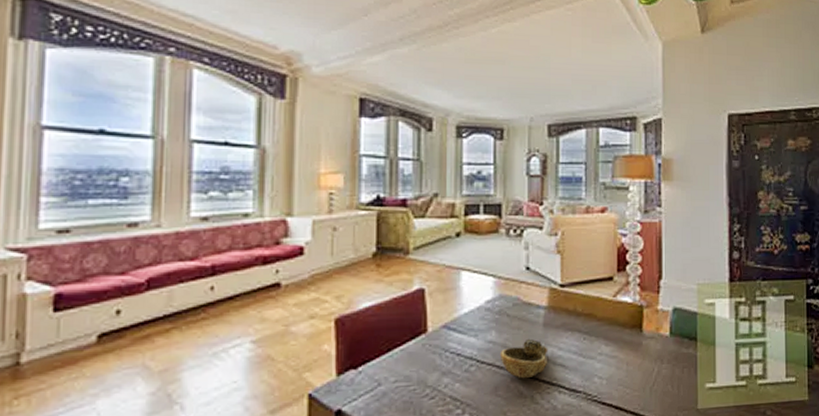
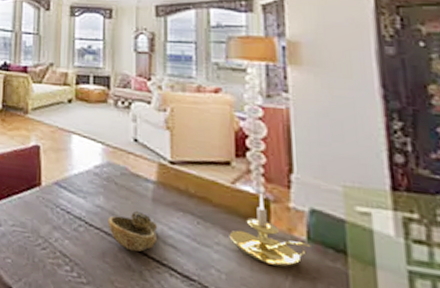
candle holder: none [610,302,672,363] -> present [229,194,311,268]

